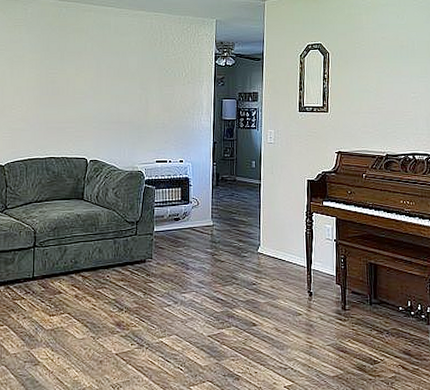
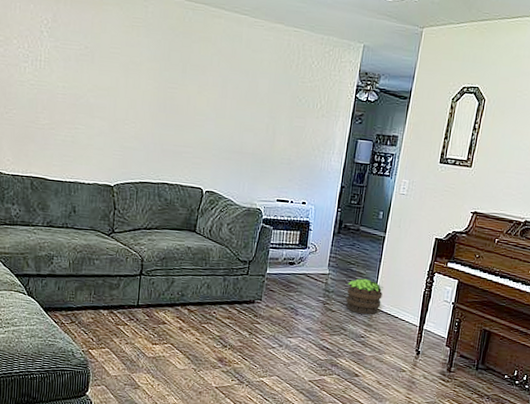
potted plant: none [232,226,267,262] -> present [345,278,383,315]

